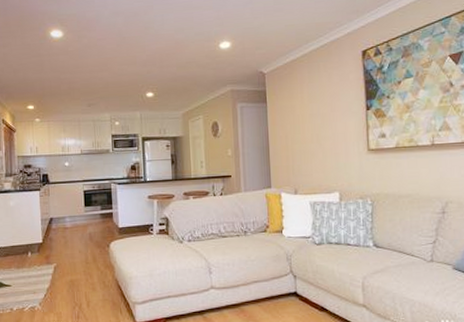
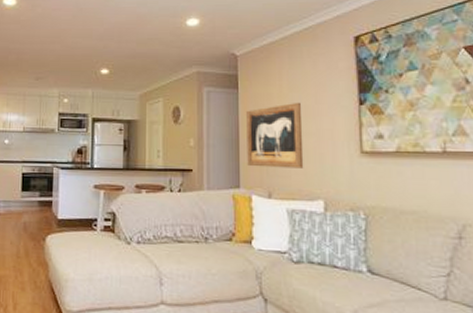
wall art: none [274,111,323,169] -> present [246,102,304,169]

